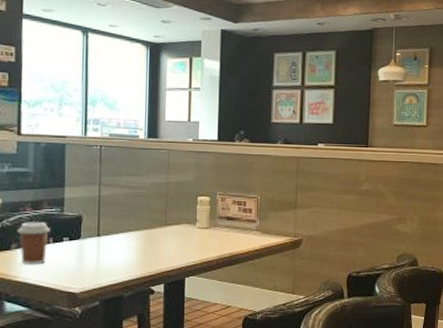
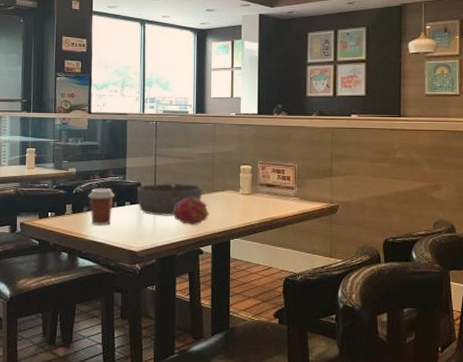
bowl: none [76,215,155,253] -> present [136,182,203,216]
fruit: none [120,231,162,262] -> present [173,196,209,225]

